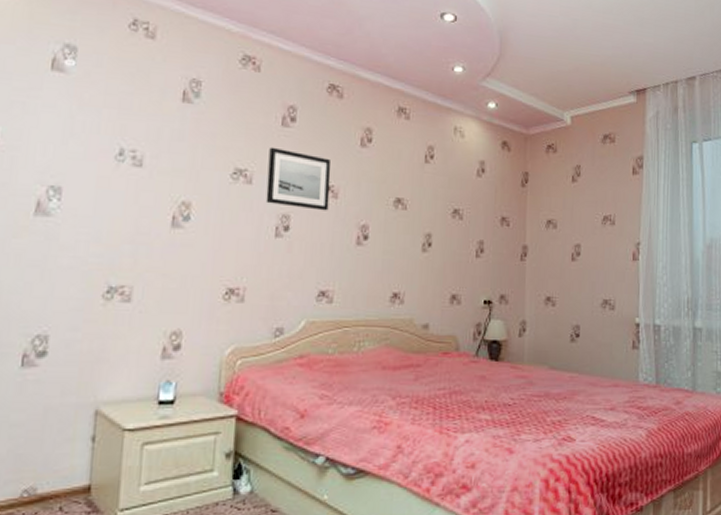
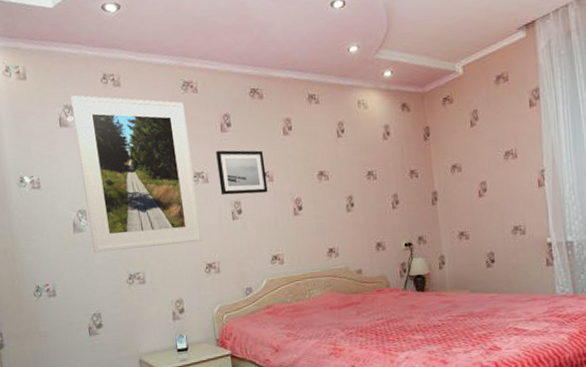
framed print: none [59,34,239,258] -> present [70,95,203,253]

